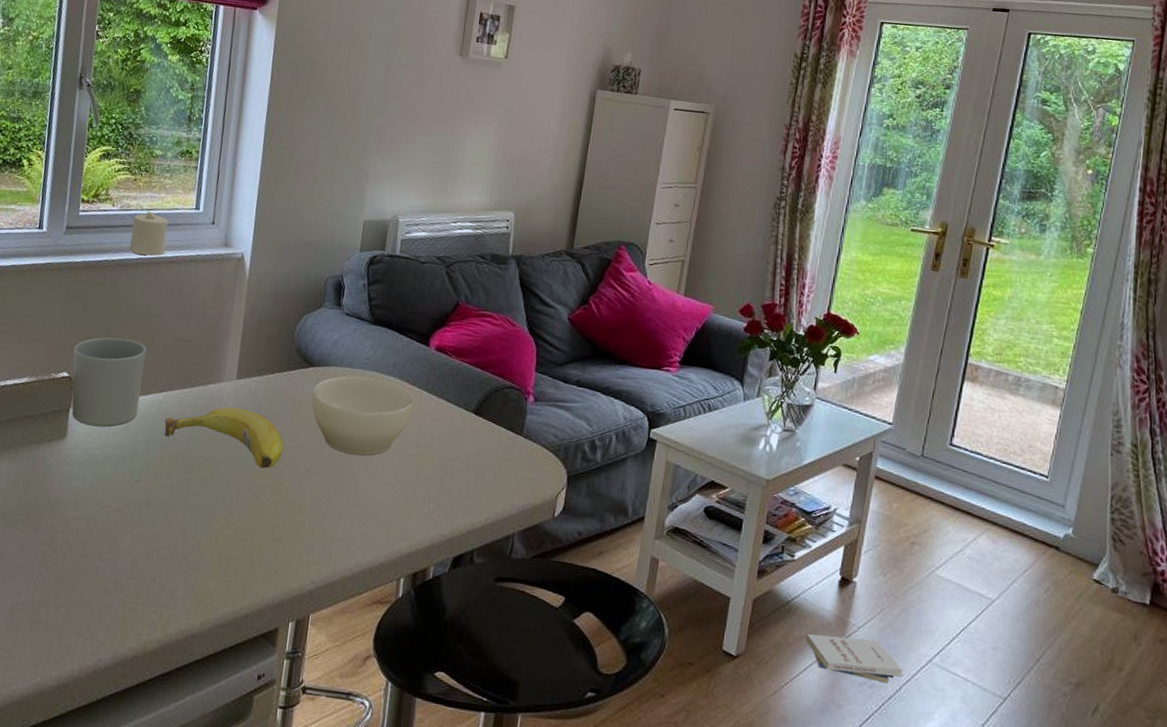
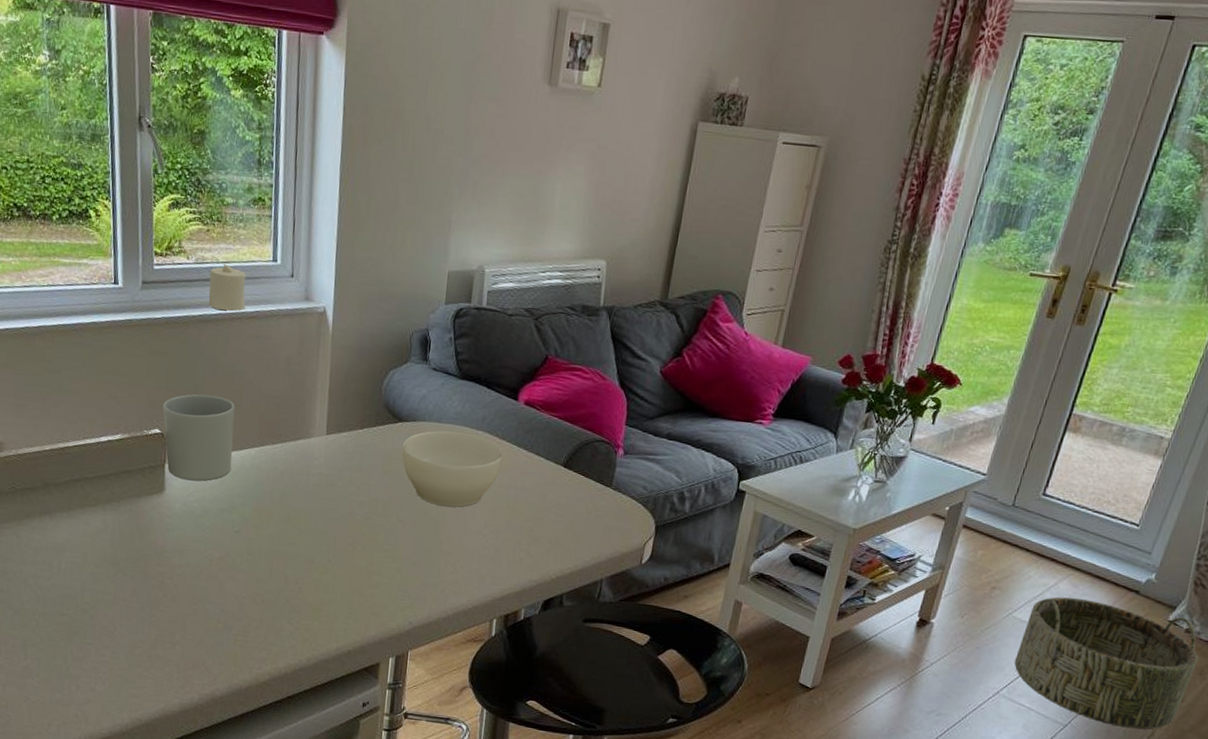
fruit: present [164,406,284,469] -> none [258,461,377,520]
books: present [805,634,903,684] -> none [879,669,971,712]
basket: none [944,553,1130,703] -> present [1014,597,1199,730]

